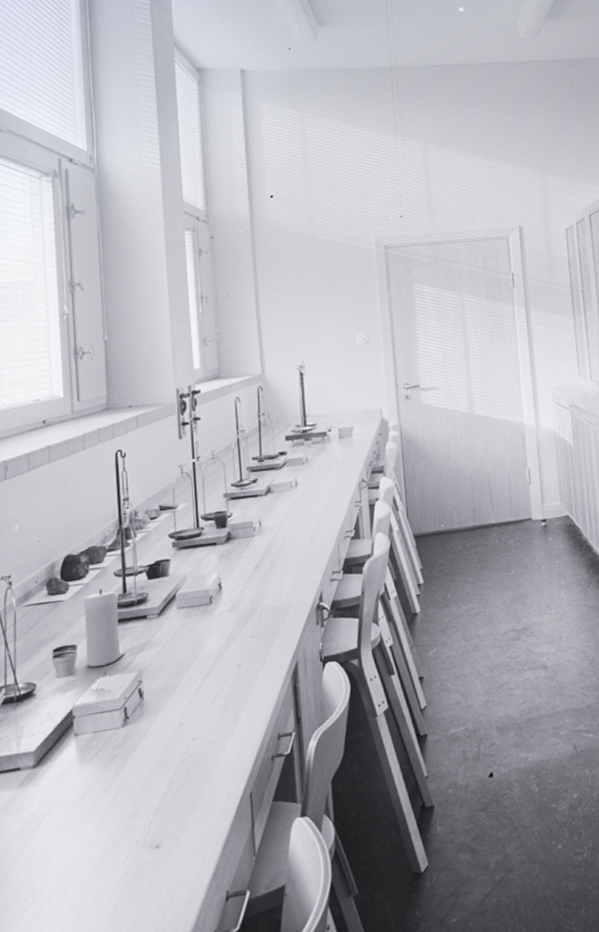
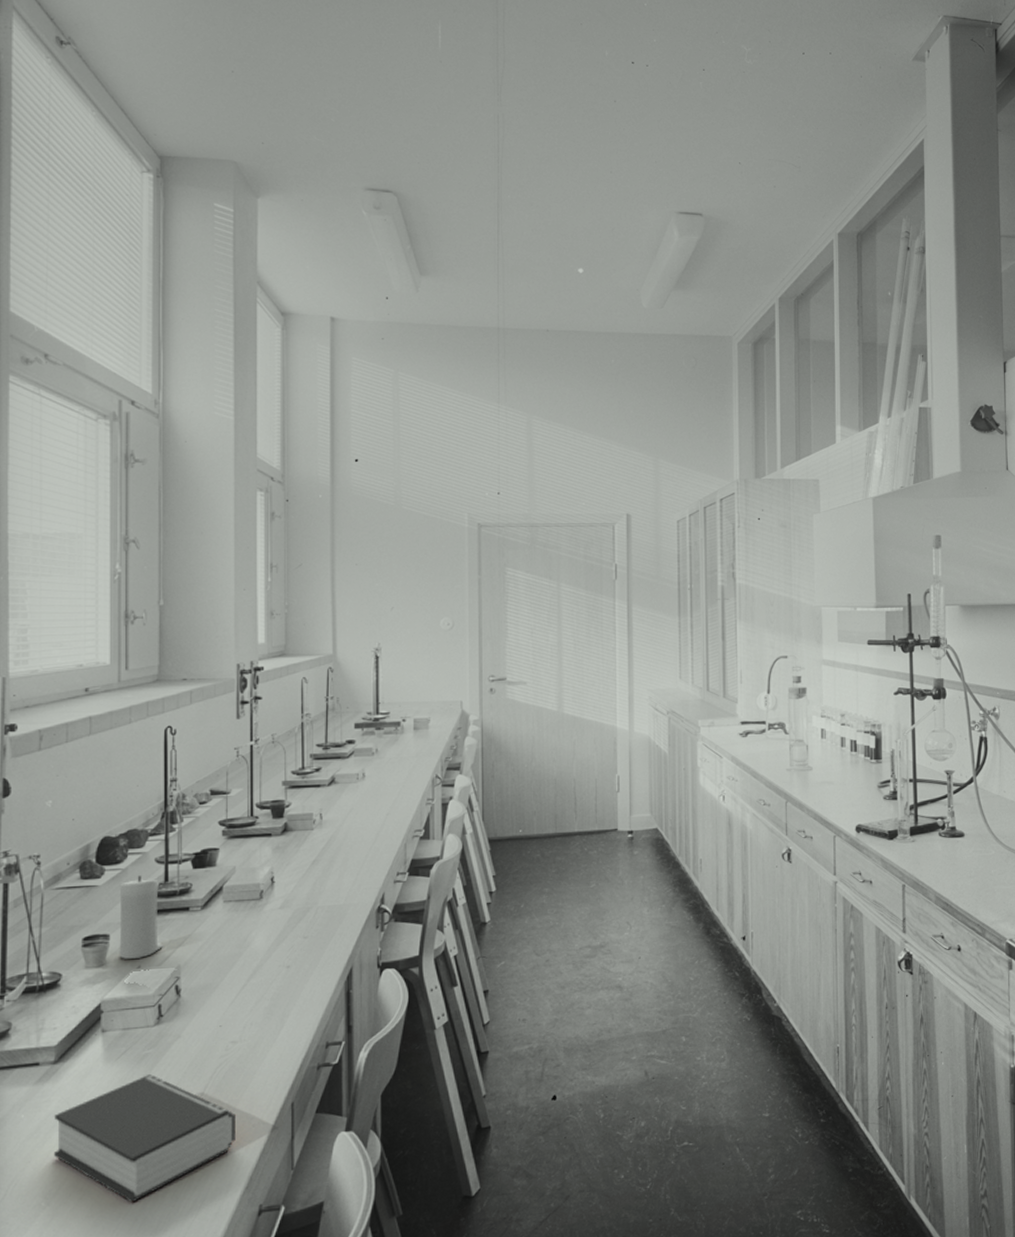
book: none [36,772,201,895] -> present [54,1073,235,1203]

